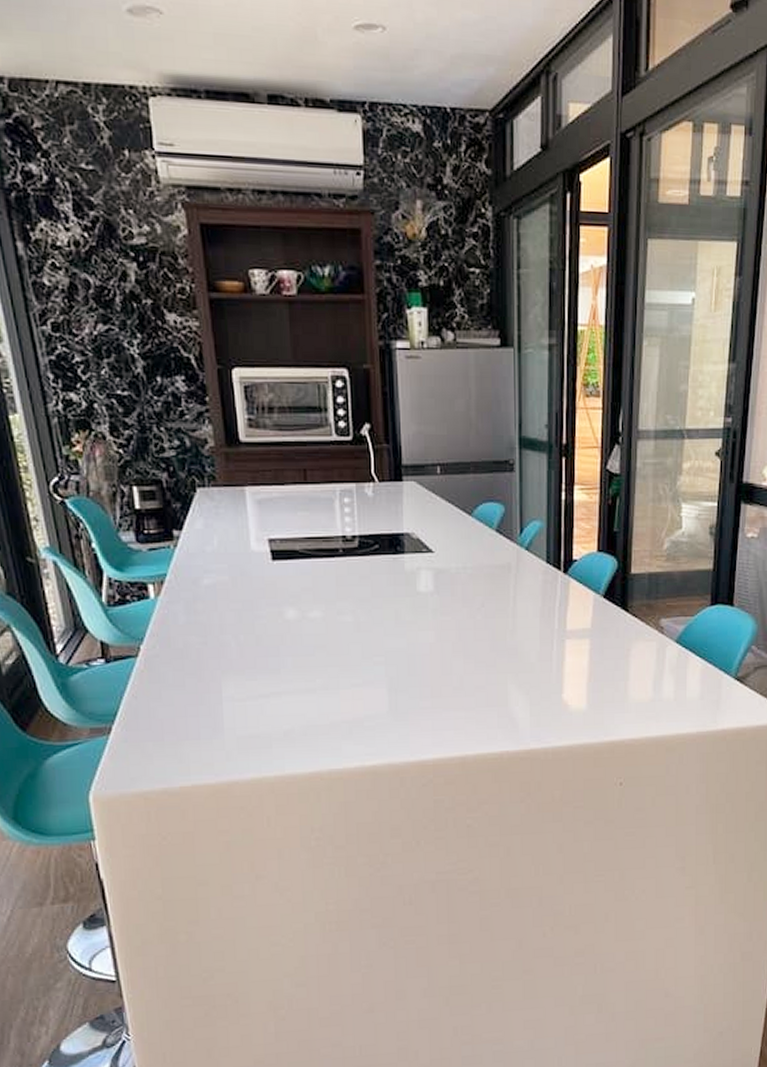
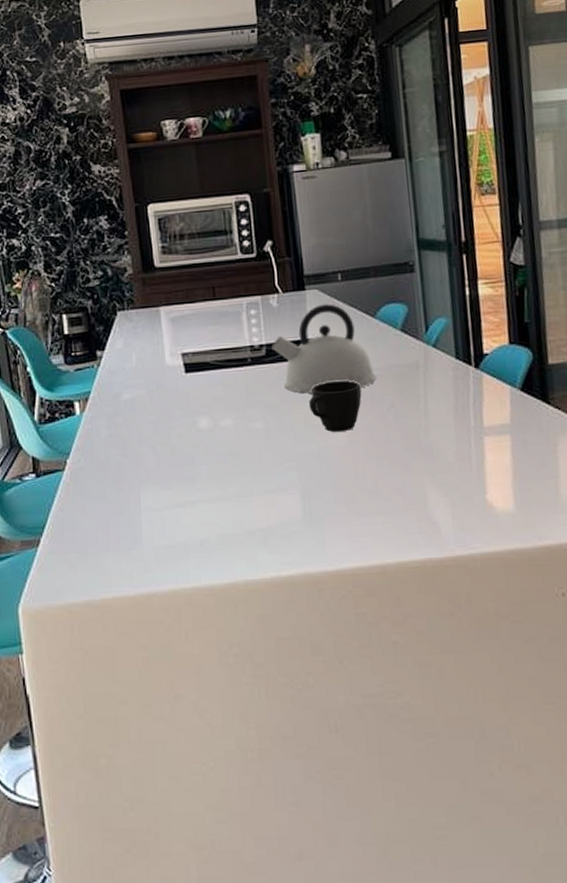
kettle: none [365,498,468,589] -> present [271,304,376,394]
cup: none [400,578,453,628] -> present [308,380,362,432]

